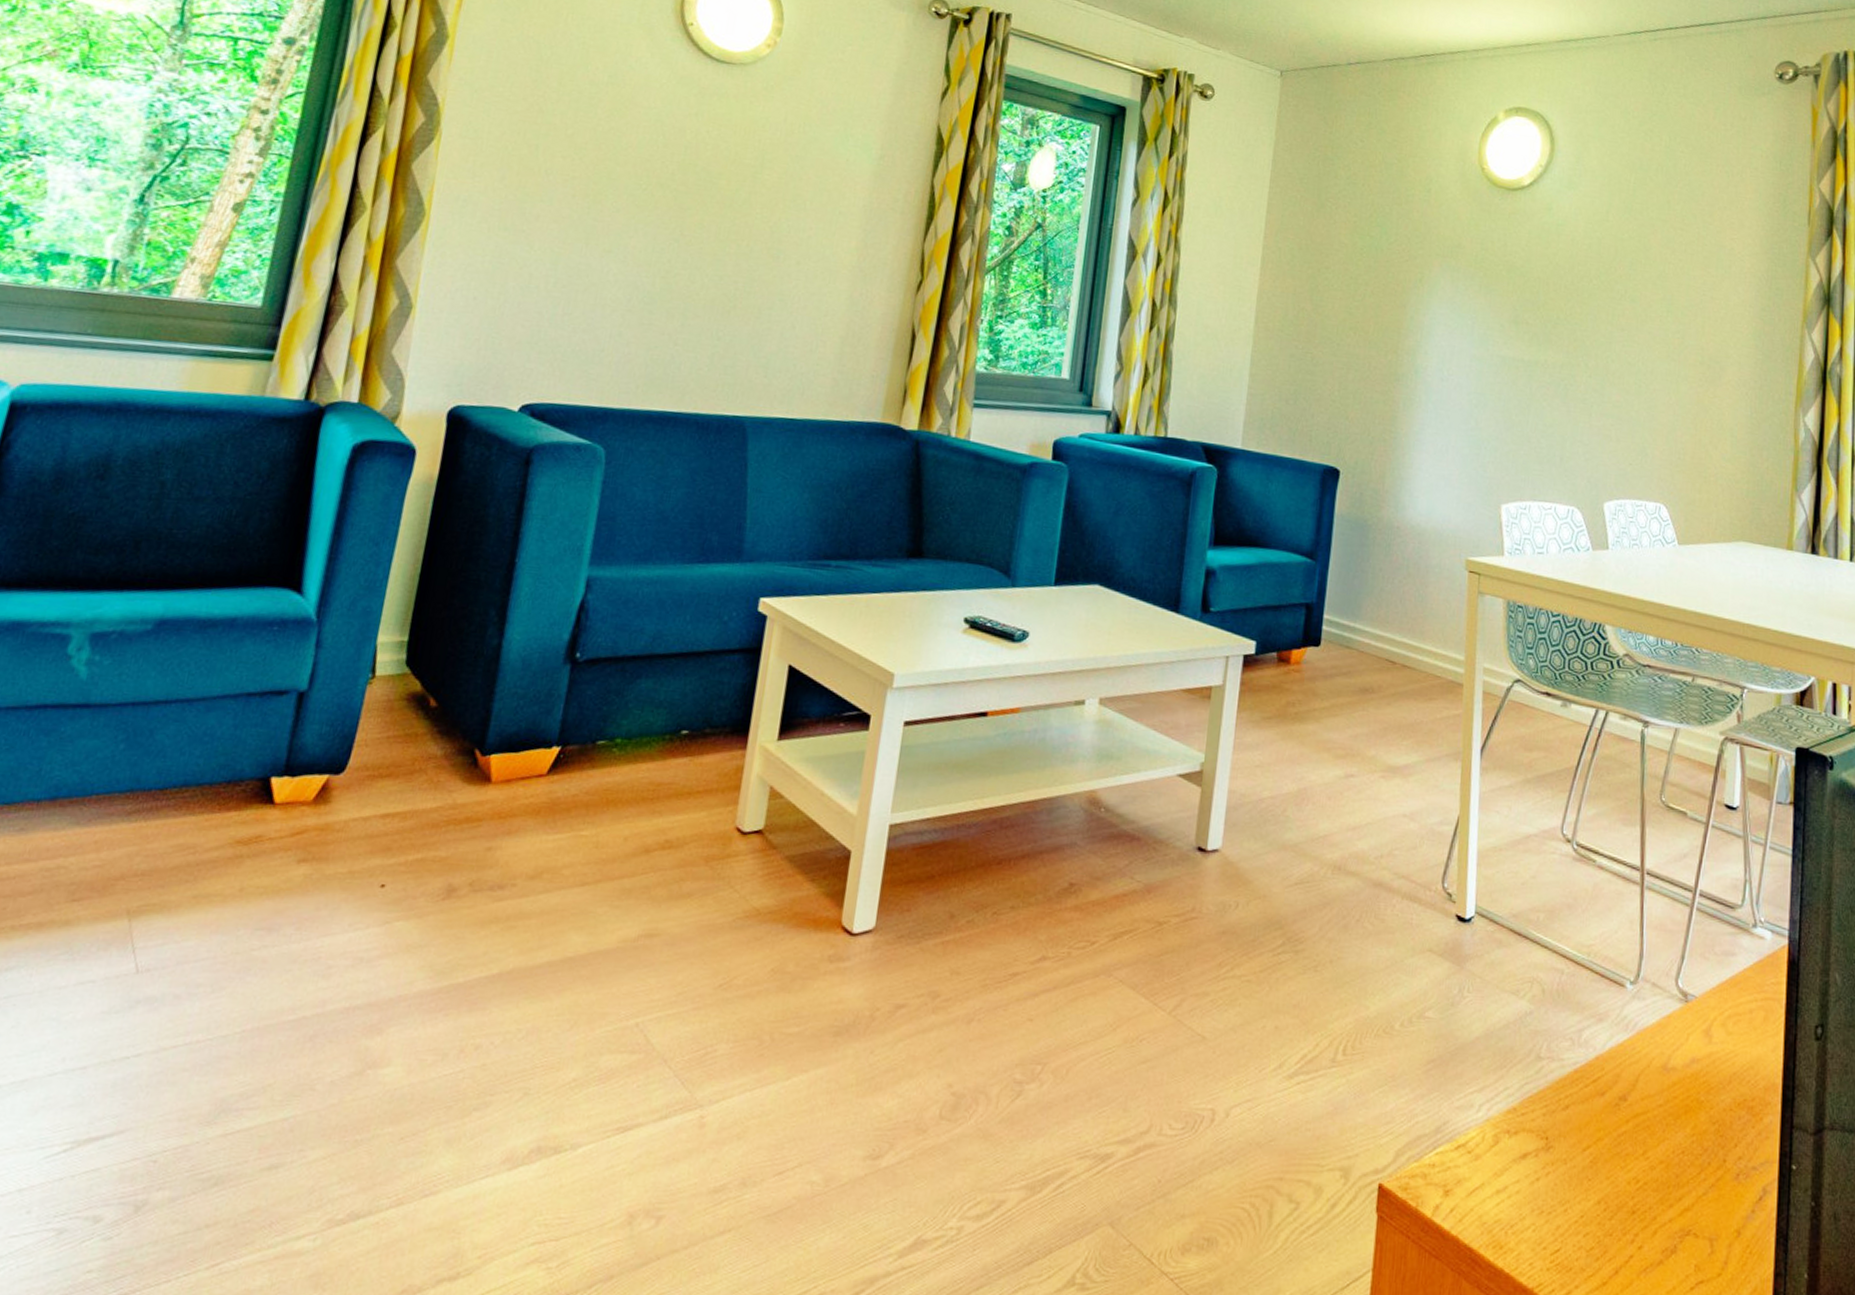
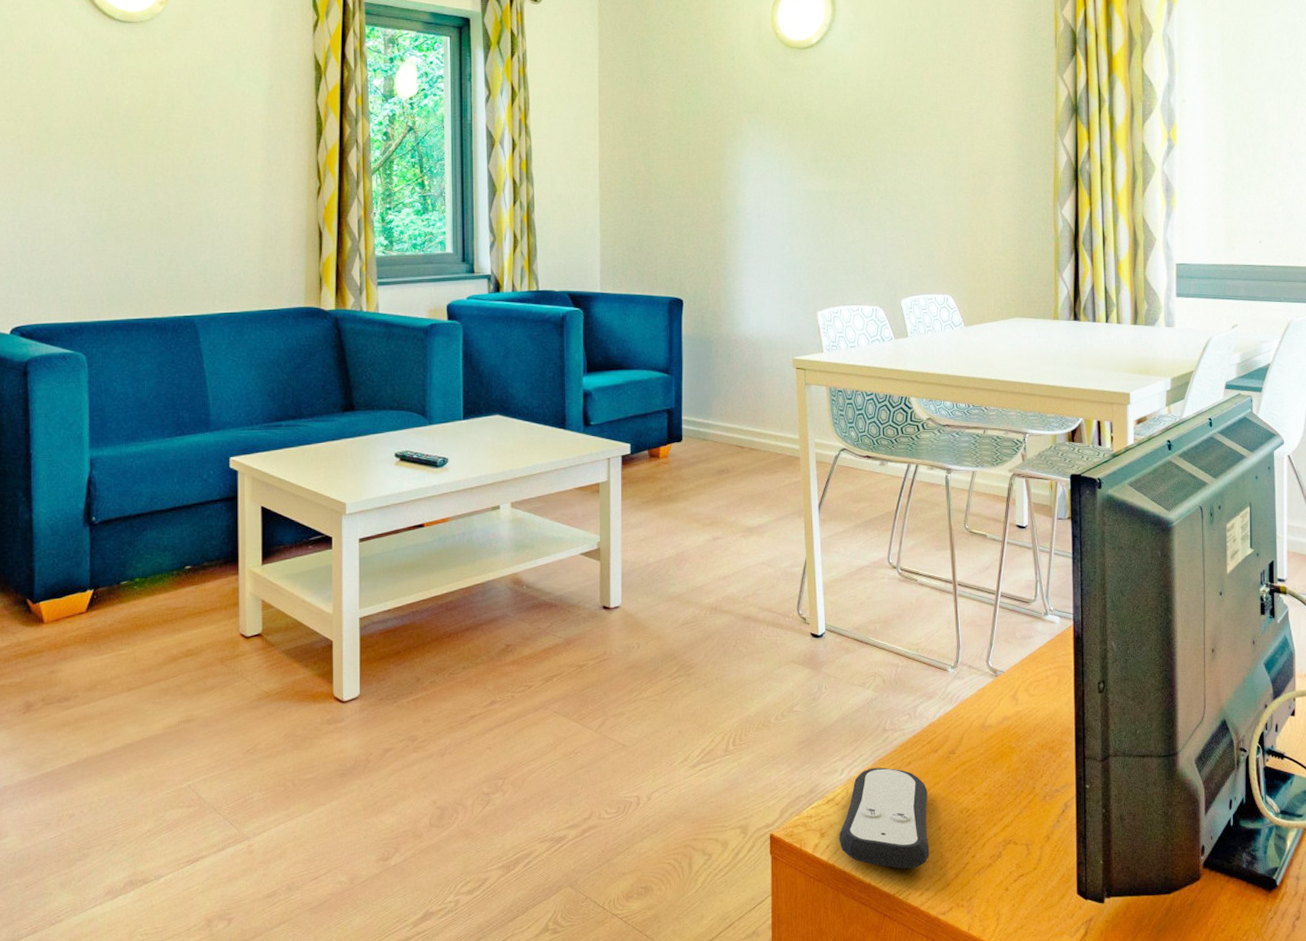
remote control: none [1467,1107,1587,1256] -> present [838,767,930,869]

